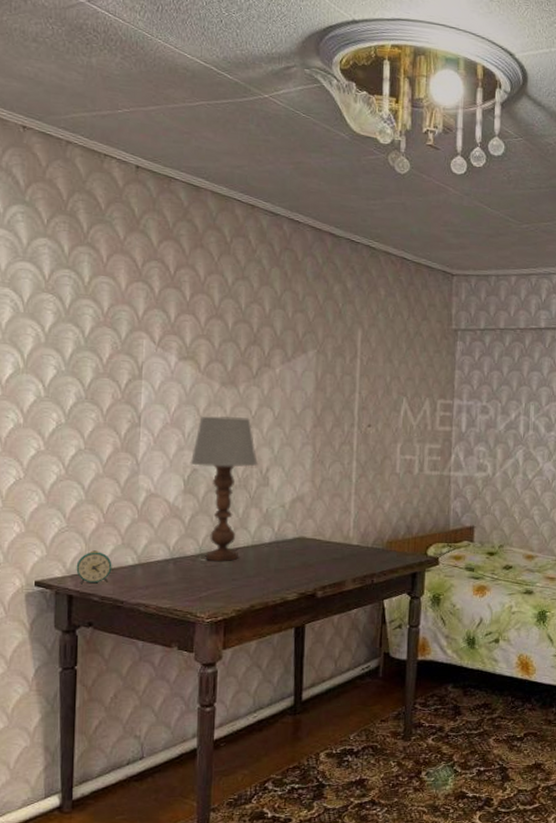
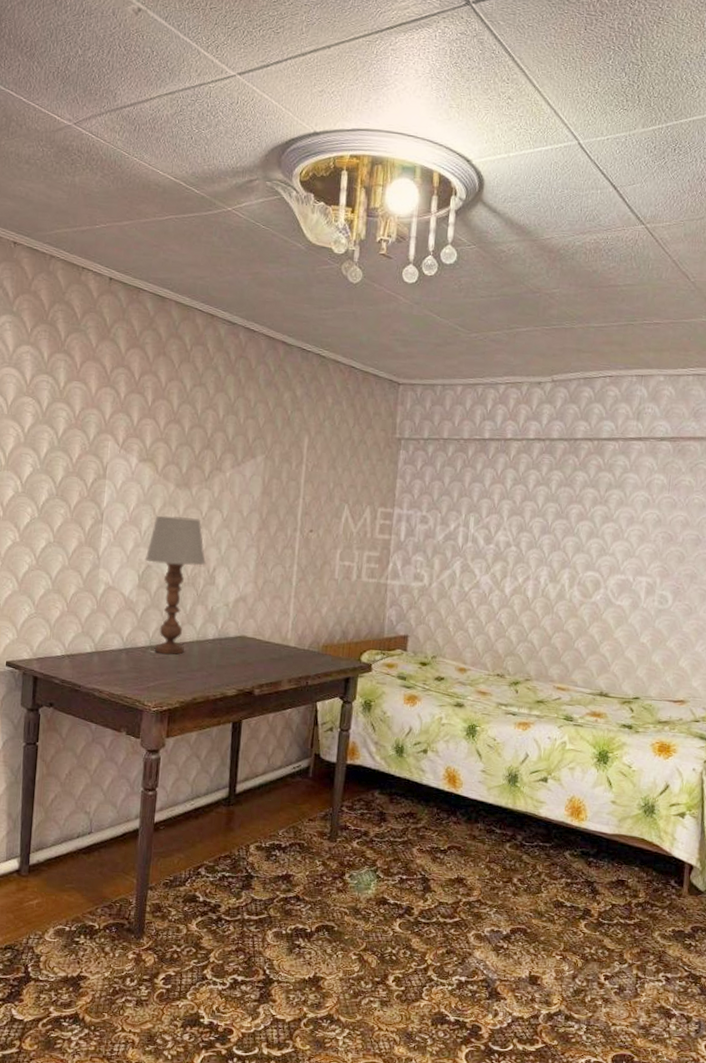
alarm clock: present [76,550,112,584] -> none [41,636,73,667]

